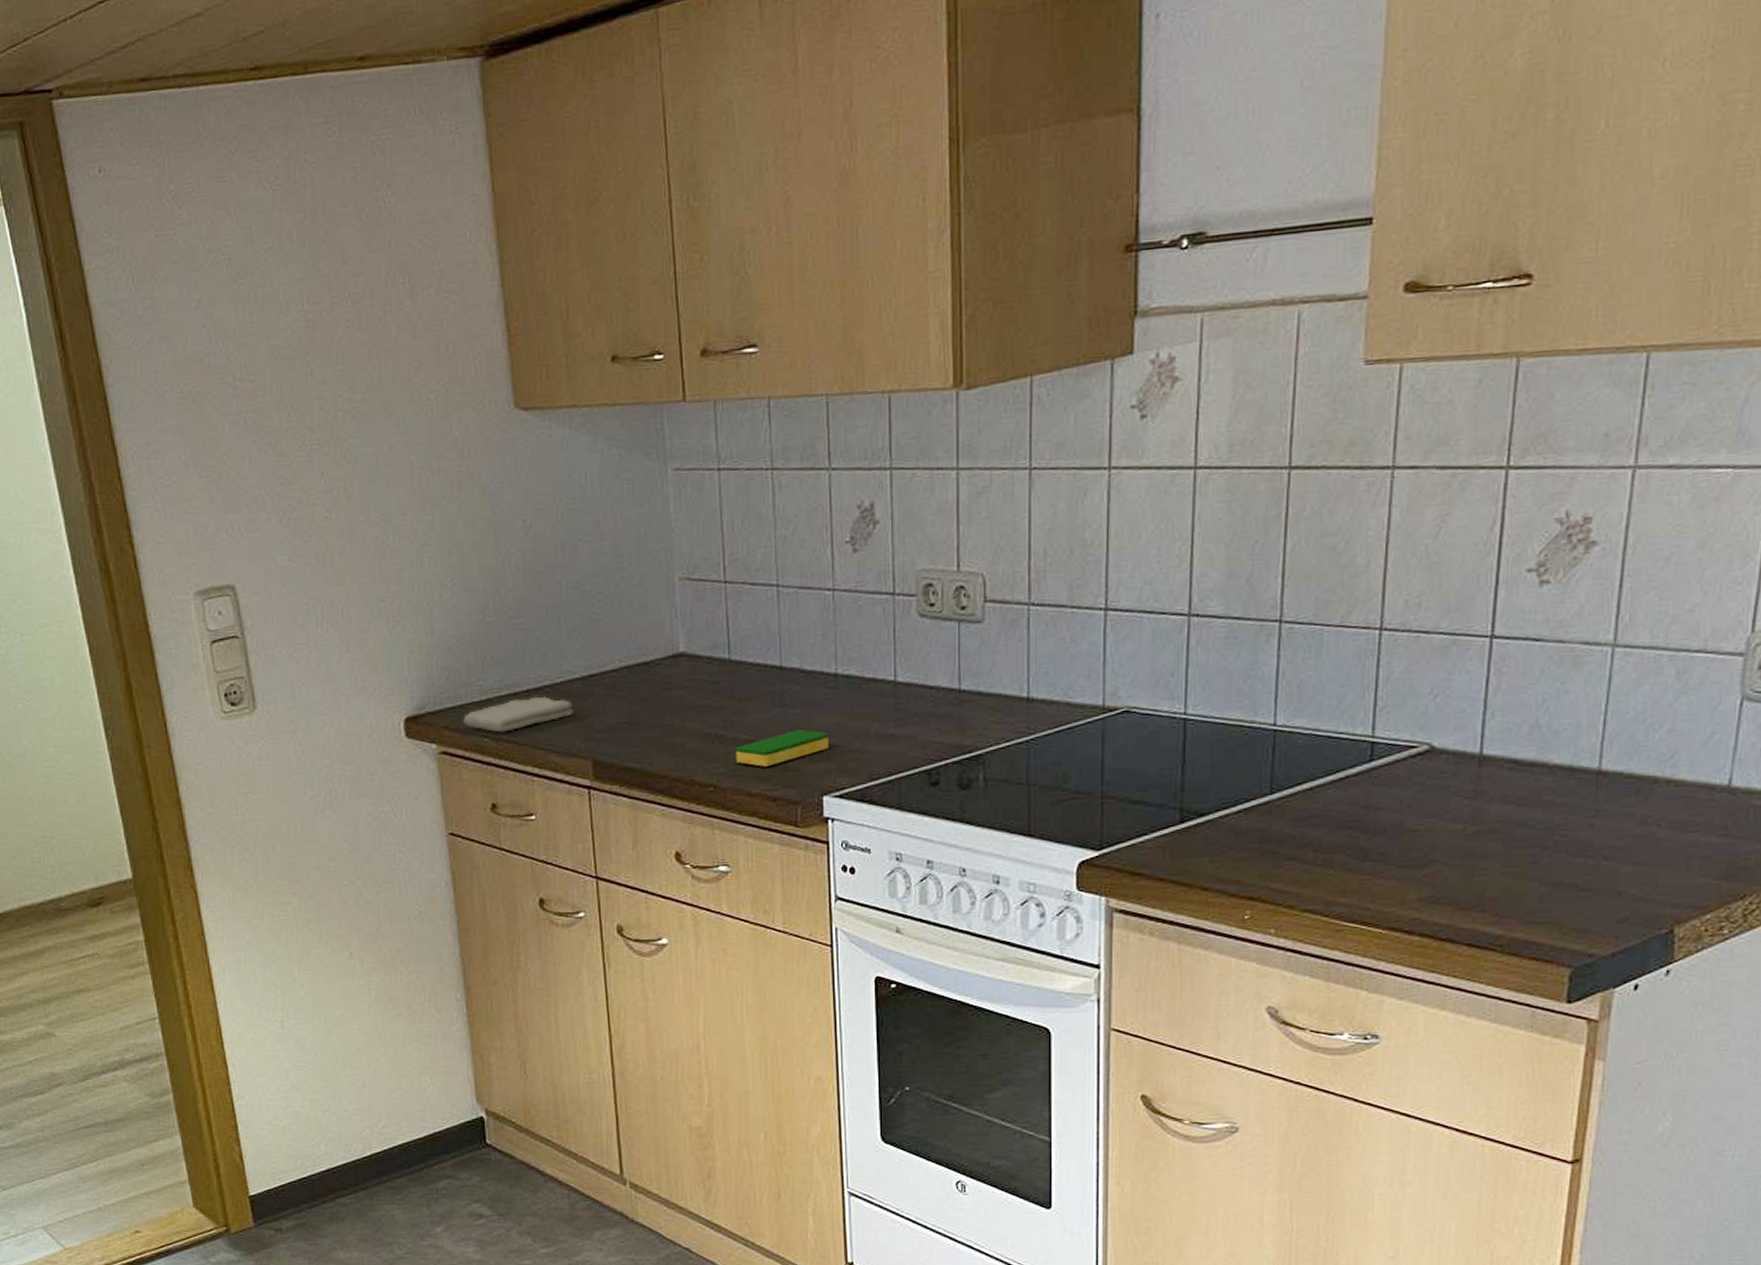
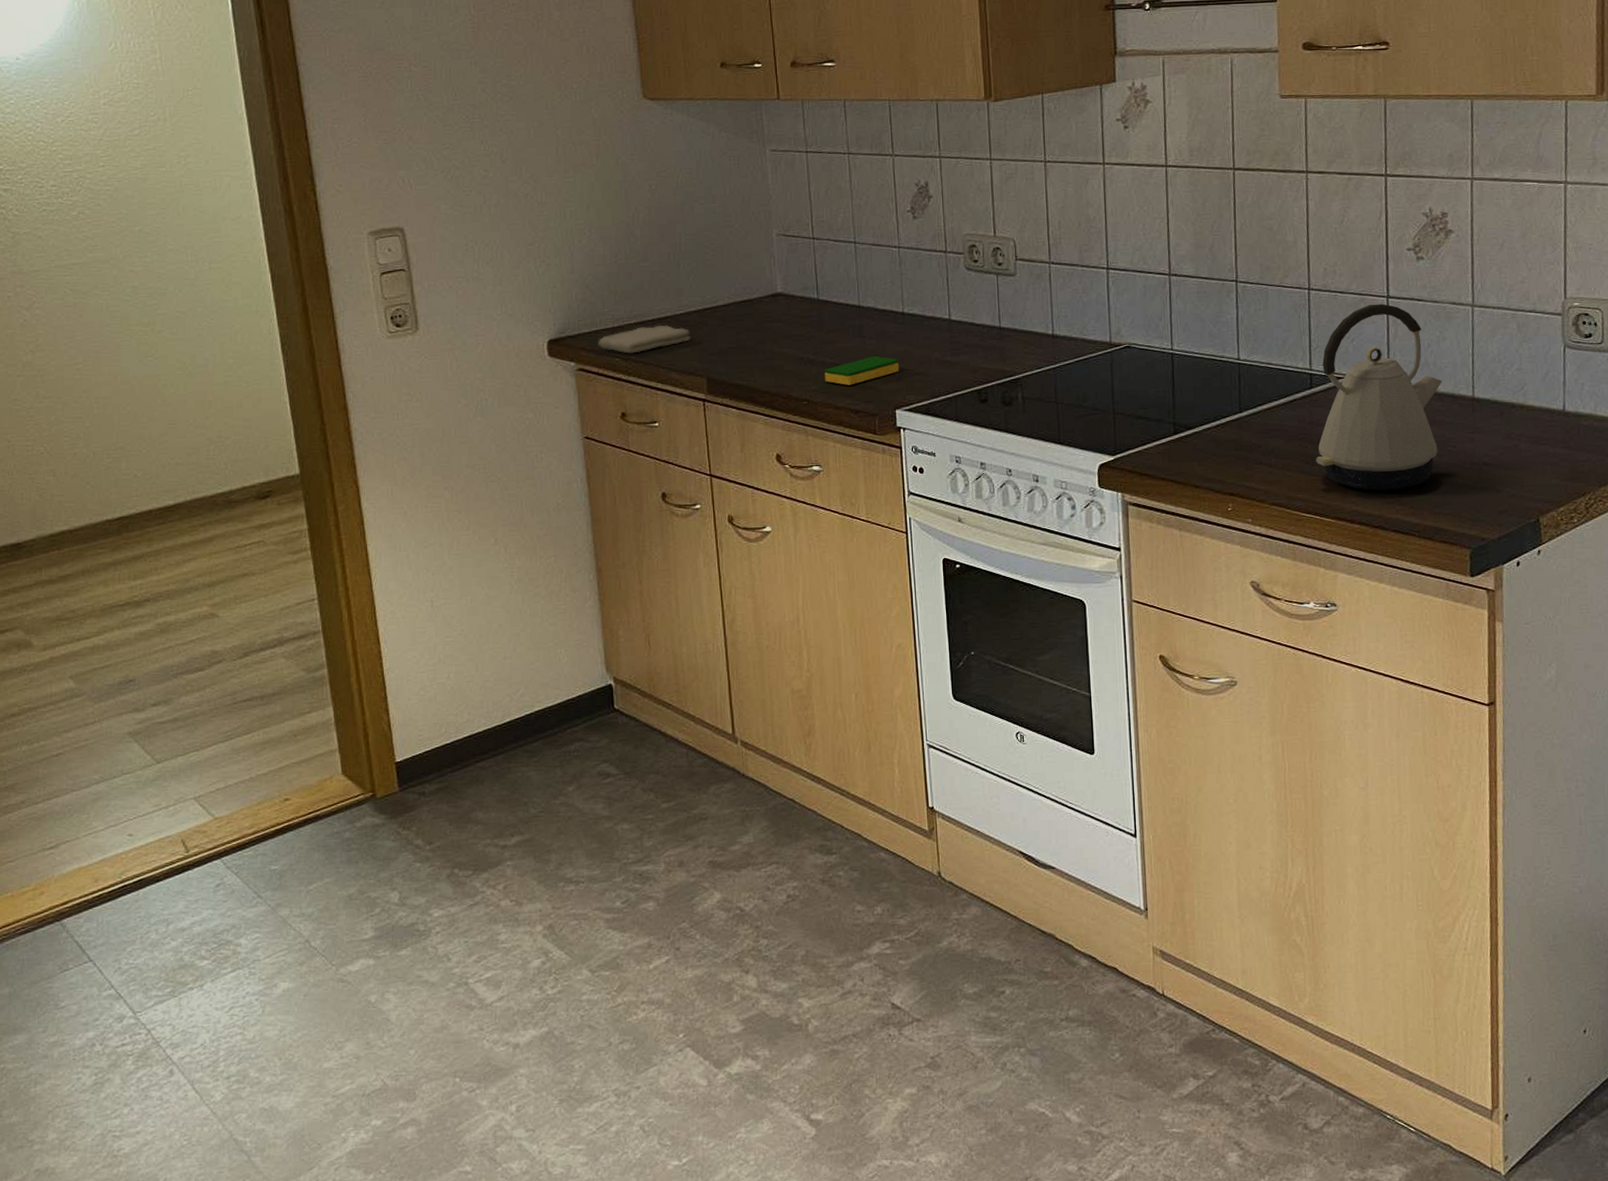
kettle: none [1369,646,1558,893] -> present [1316,303,1443,491]

